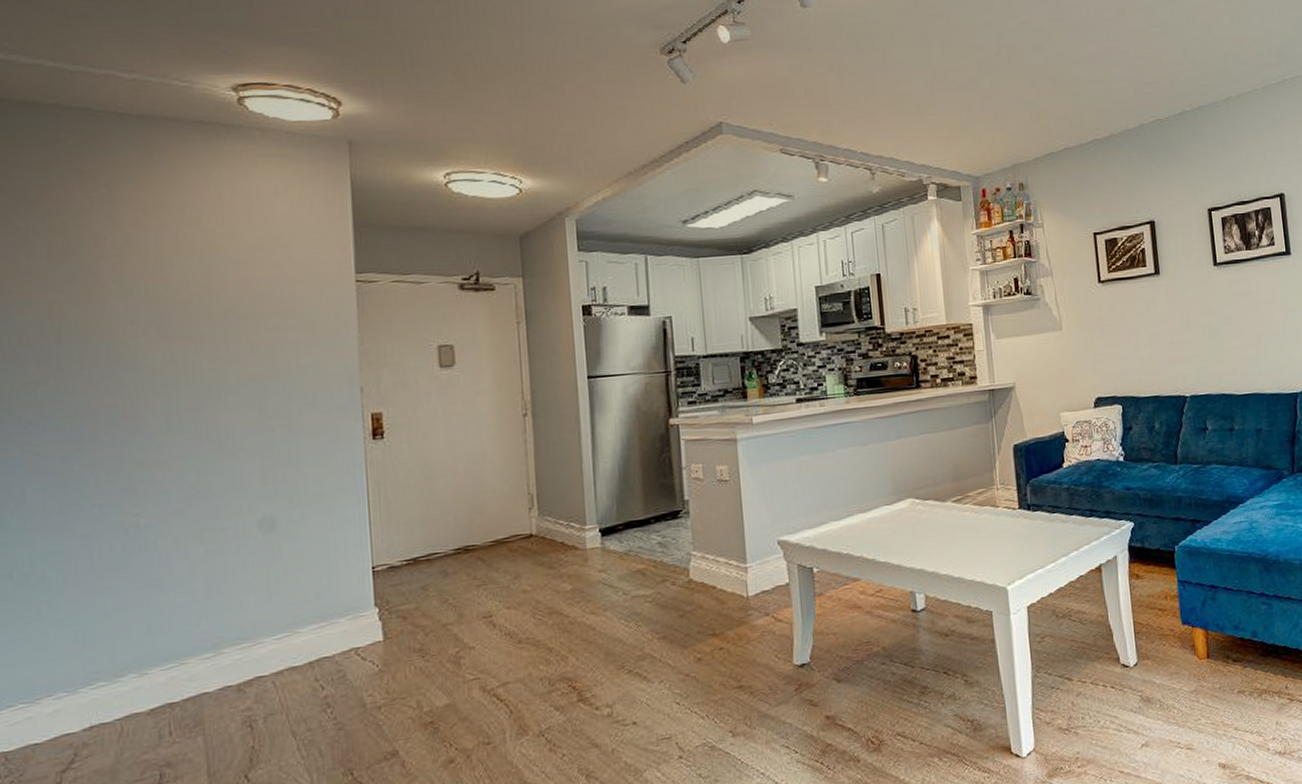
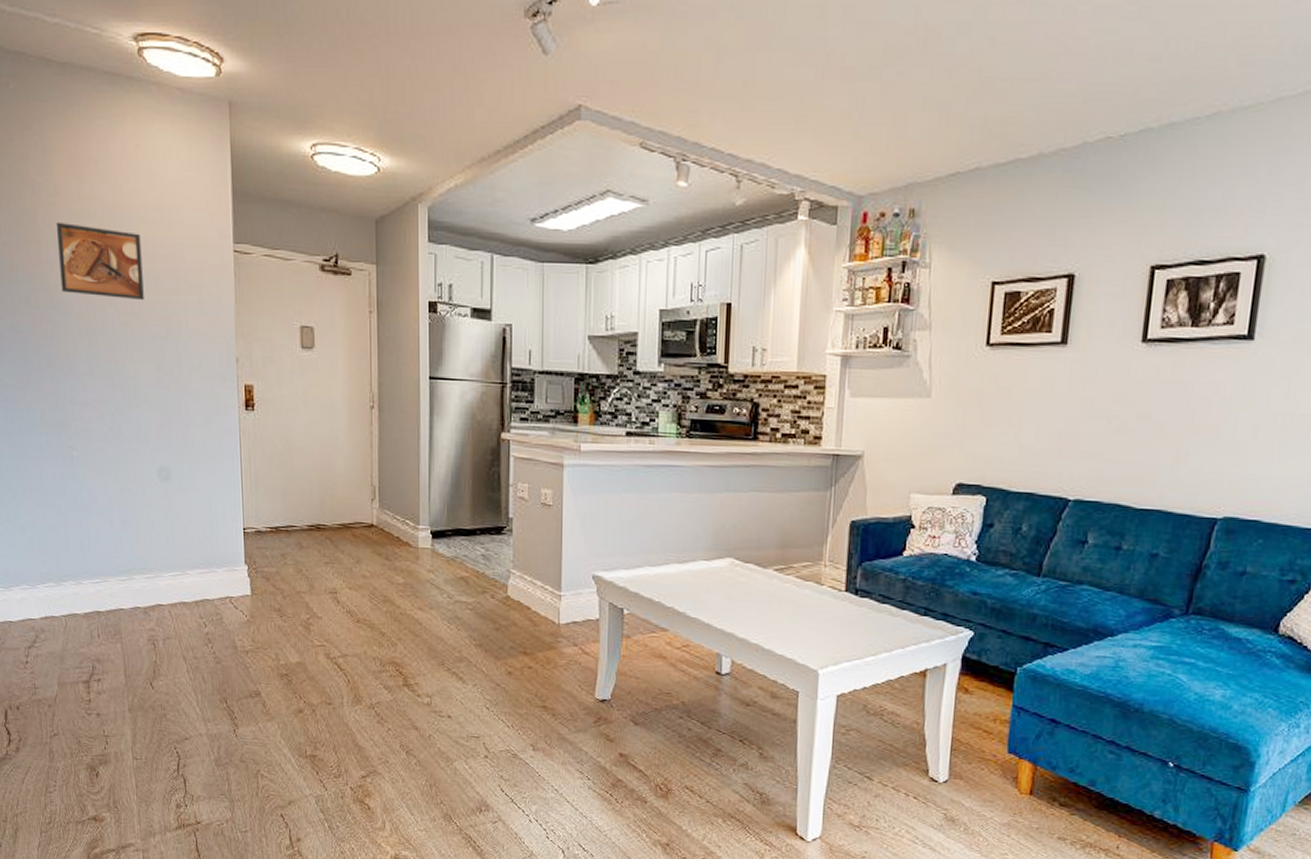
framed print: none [127,273,242,346] -> present [57,221,144,301]

